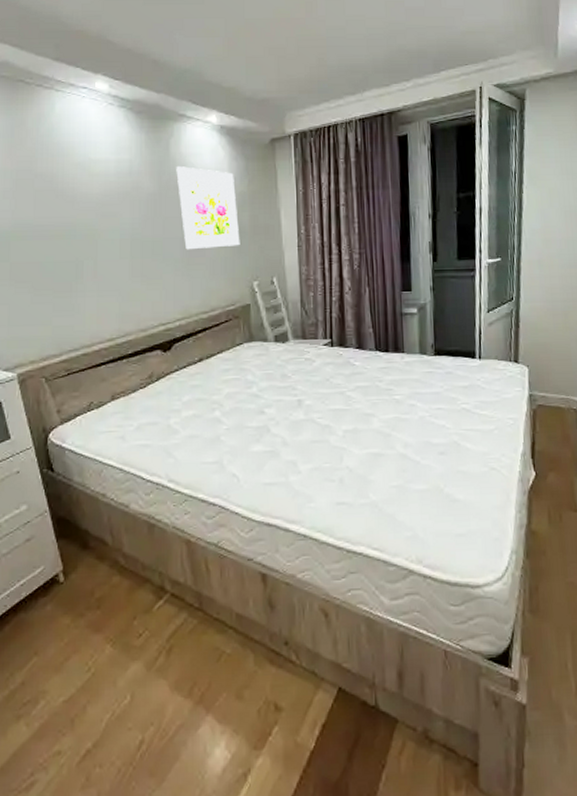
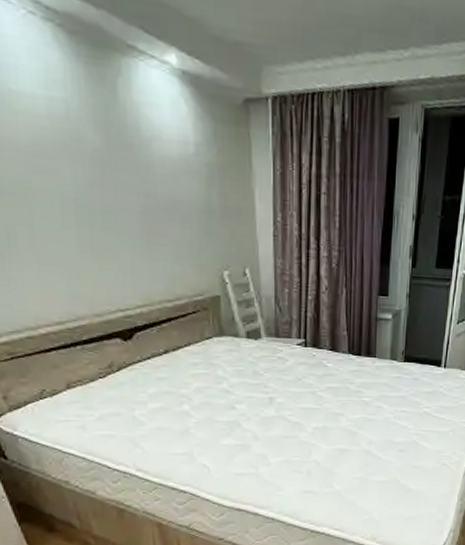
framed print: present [176,166,240,250] -> none [127,118,209,228]

